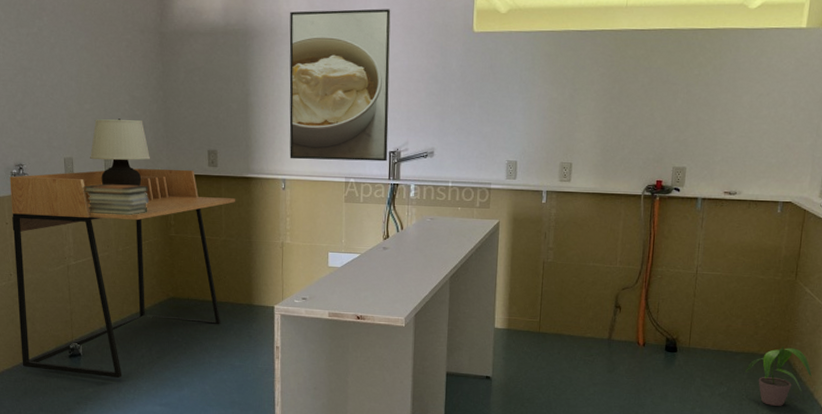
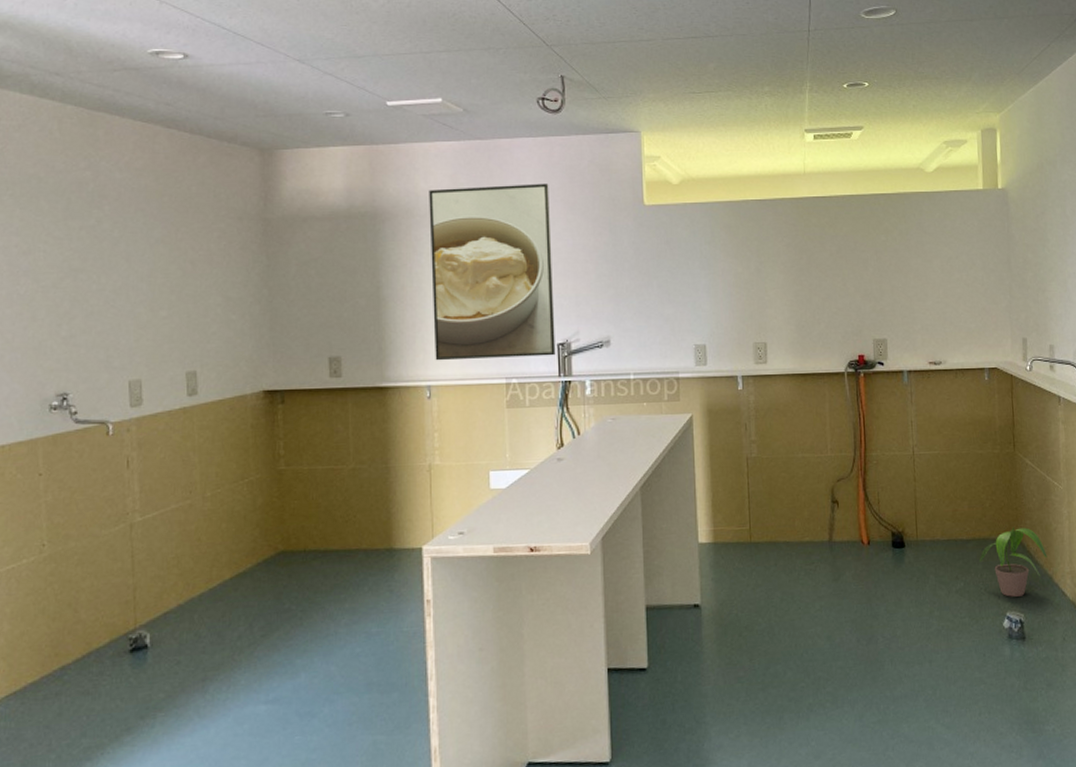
desk: present [10,168,236,379] -> none [47,383,368,676]
book stack: present [84,184,149,216] -> none [157,407,248,450]
table lamp: present [90,119,151,186] -> none [166,326,252,411]

